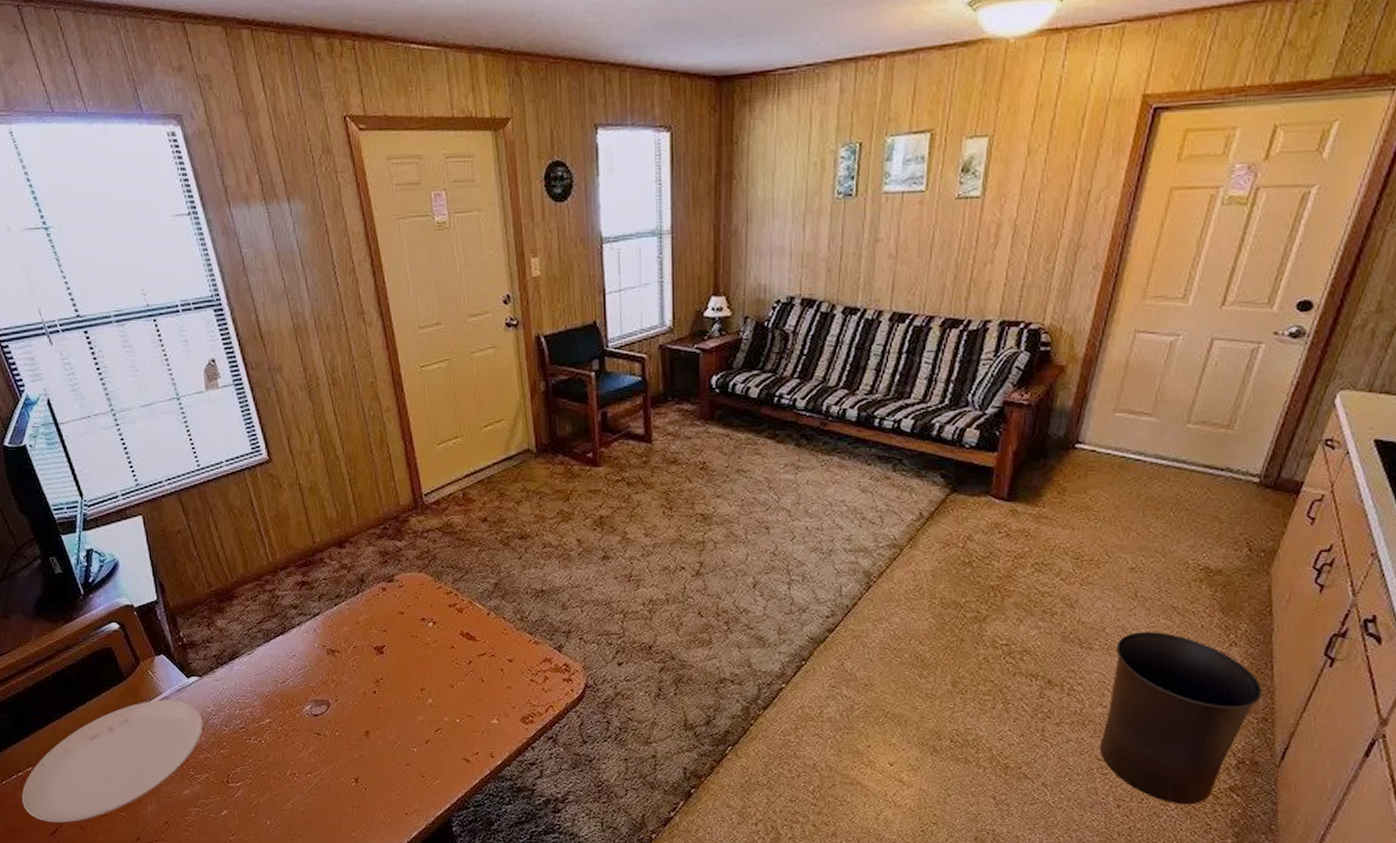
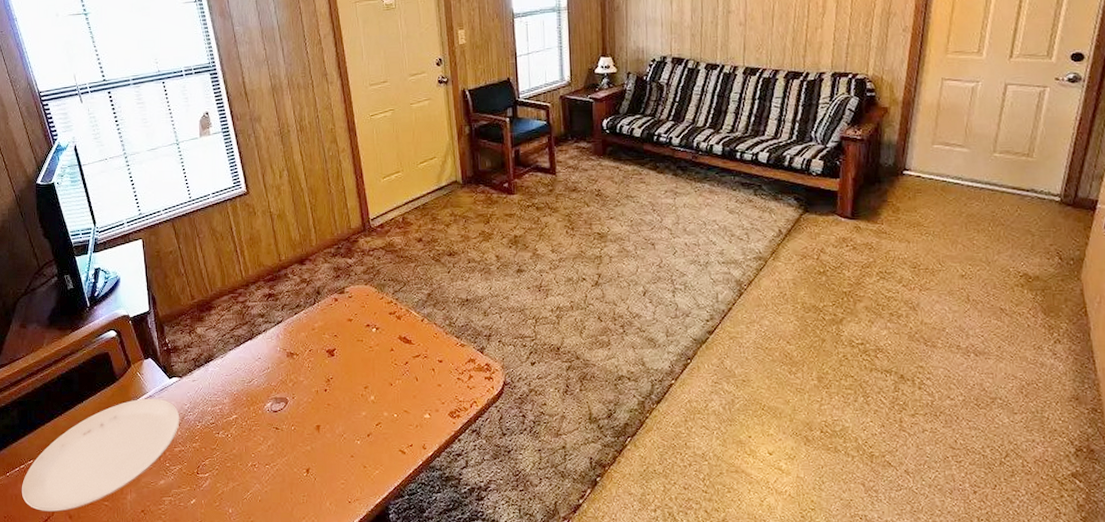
waste bin: present [1099,632,1263,805] -> none [952,331,1089,491]

